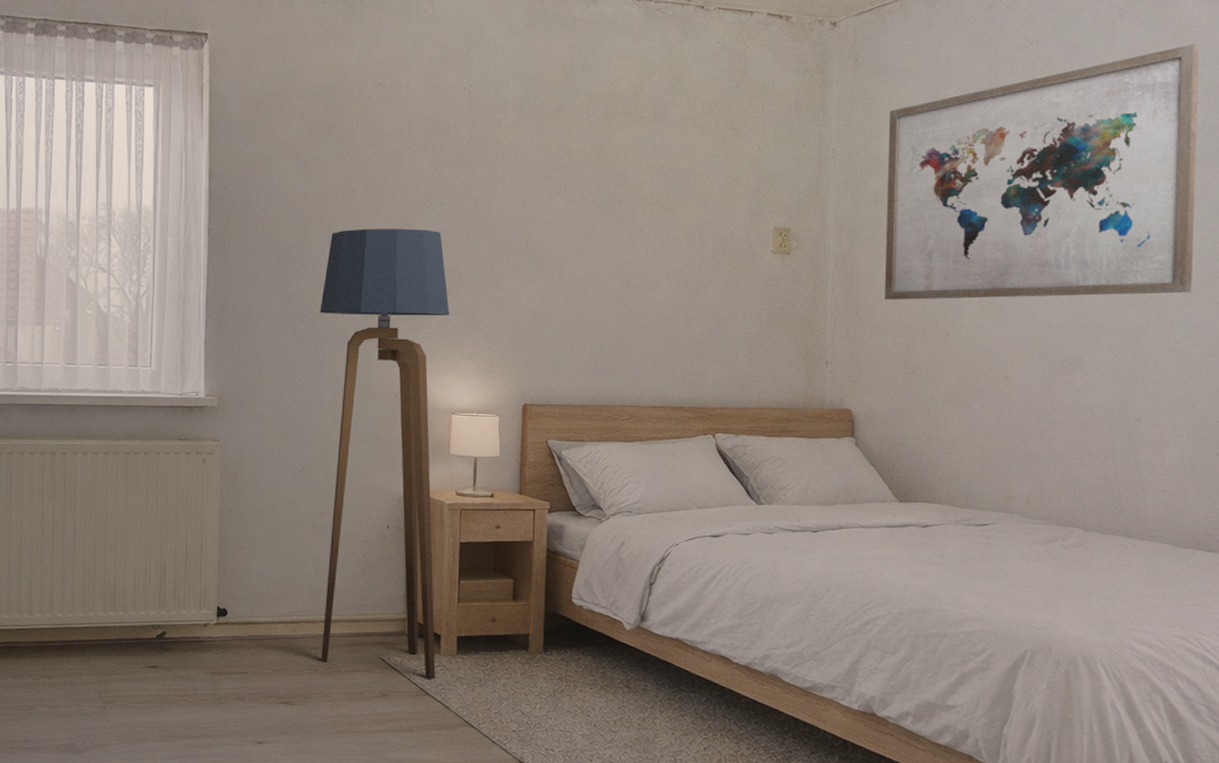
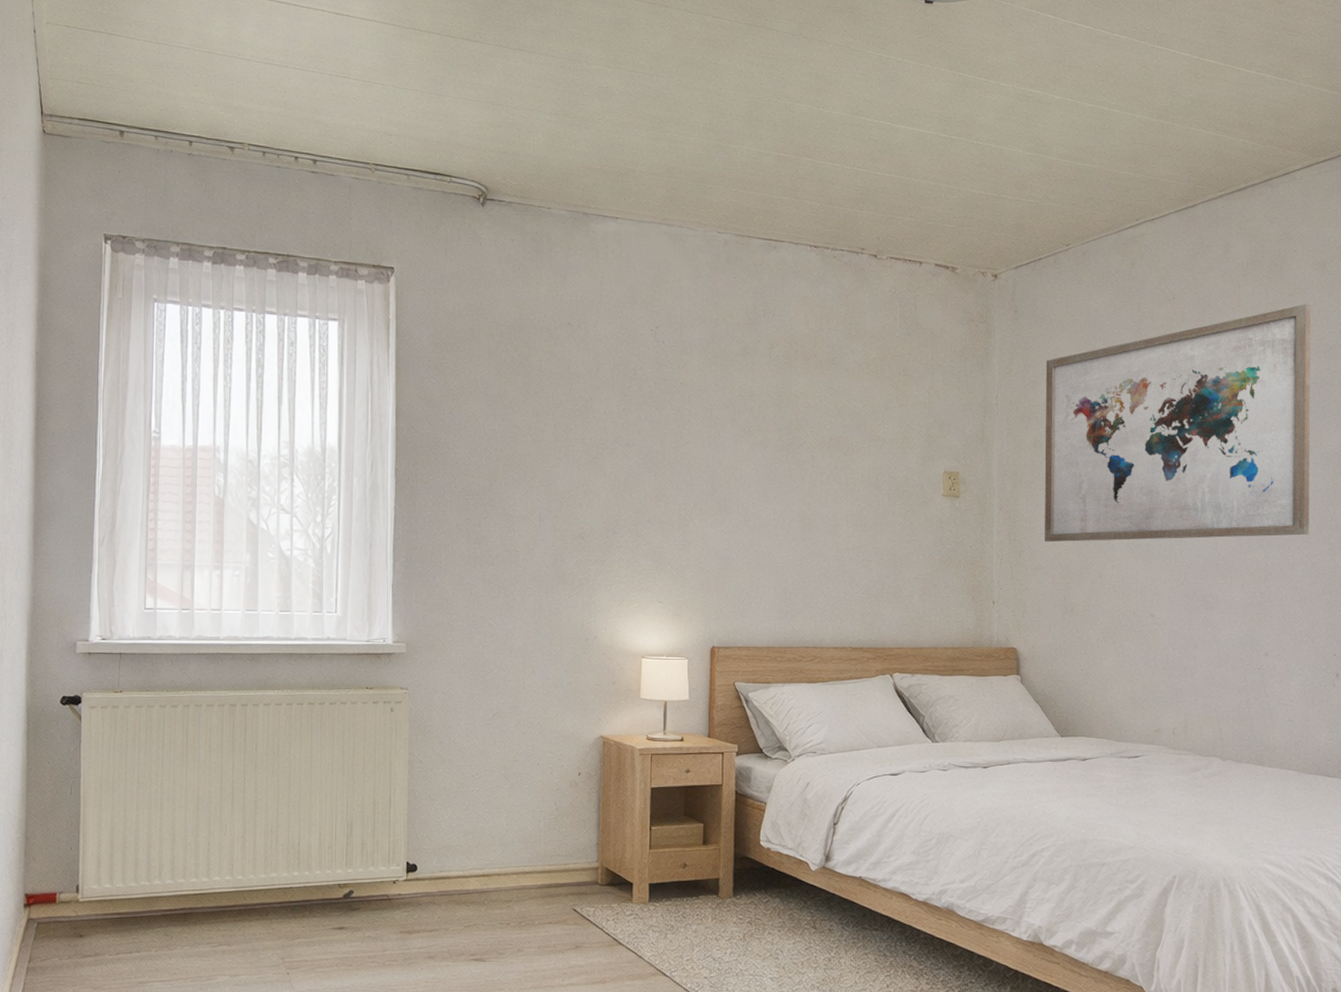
floor lamp: present [320,228,450,681] -> none [509,469,639,930]

